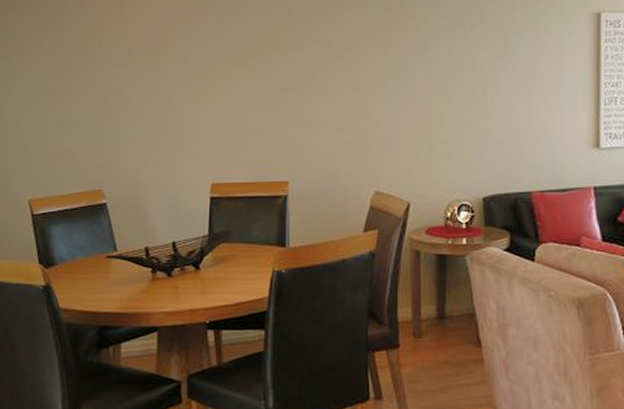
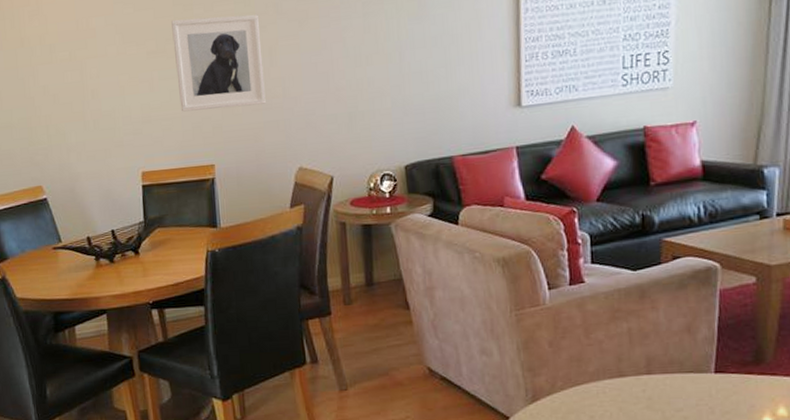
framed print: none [256,34,346,126] -> present [171,14,266,112]

